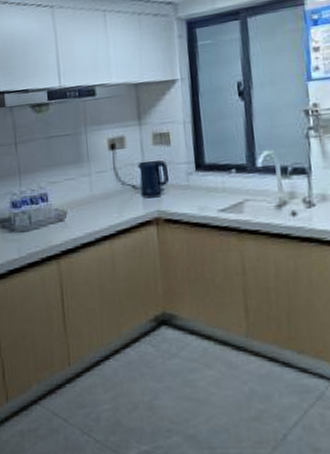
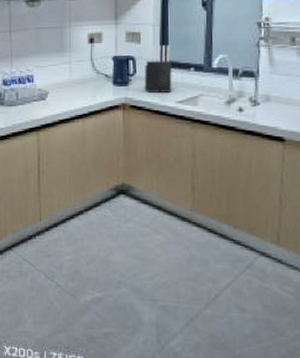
knife block: none [178,144,212,203] -> present [144,45,172,93]

